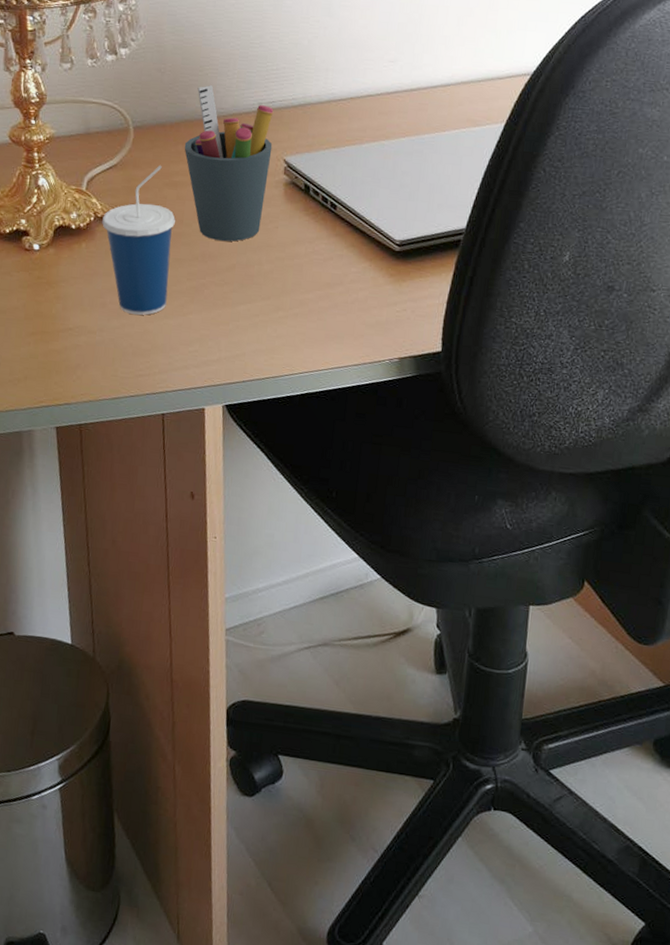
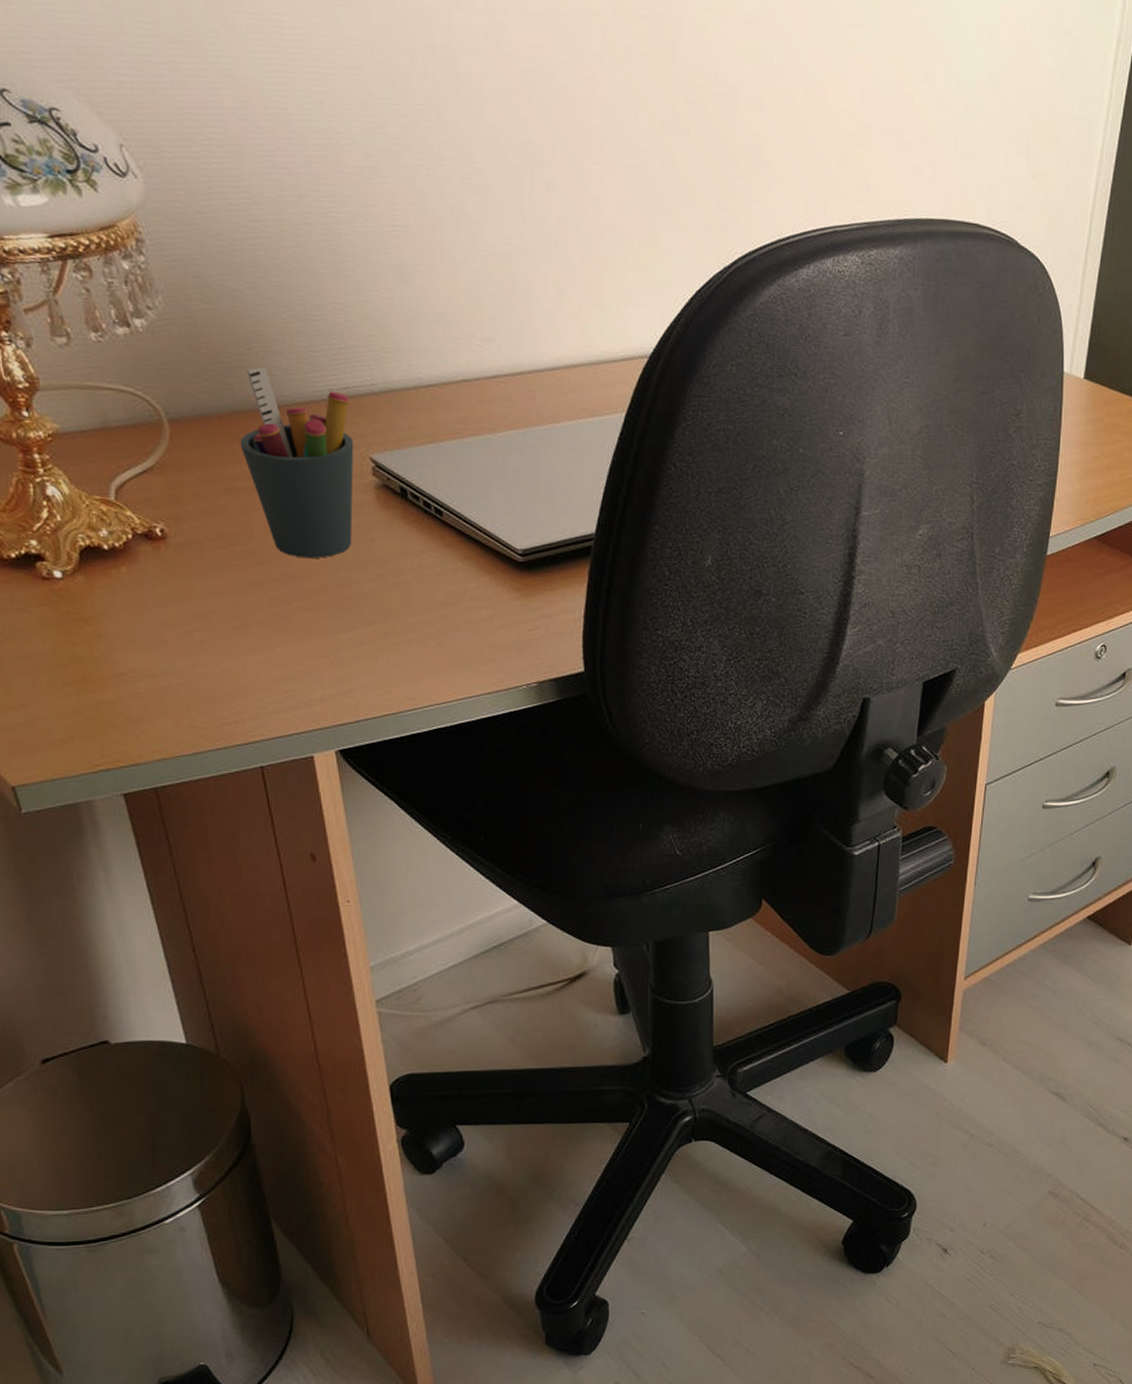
cup: present [102,165,175,315] -> none [144,467,246,652]

